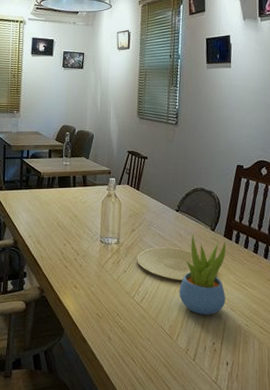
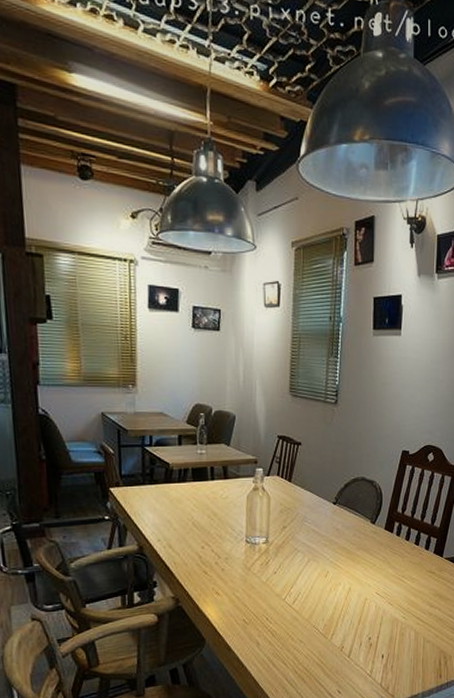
plate: present [137,247,208,280] -> none [288,544,367,578]
succulent plant: present [179,234,226,315] -> none [335,528,386,612]

